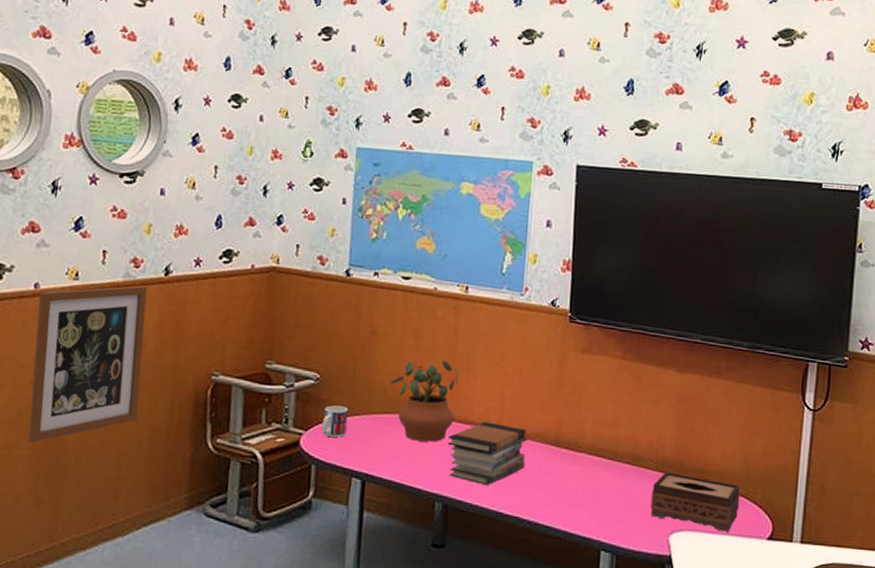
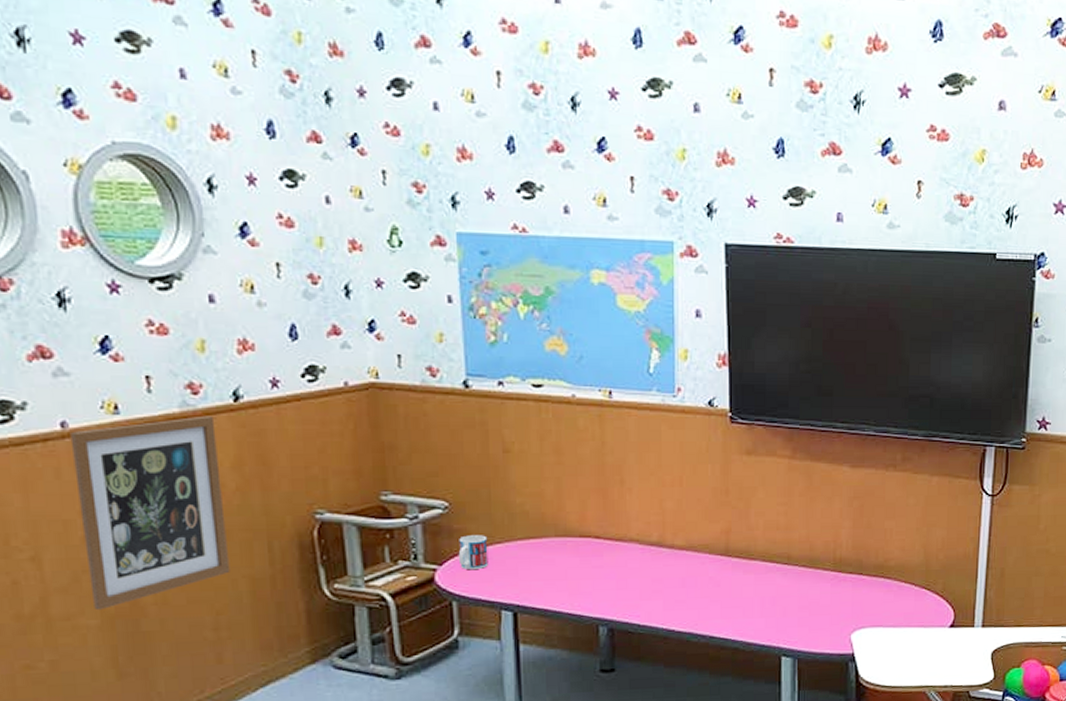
potted plant: present [390,360,458,442] -> none [532,475,612,565]
book stack: present [448,421,528,486] -> none [607,537,695,605]
tissue box: present [650,471,740,532] -> none [830,571,921,624]

